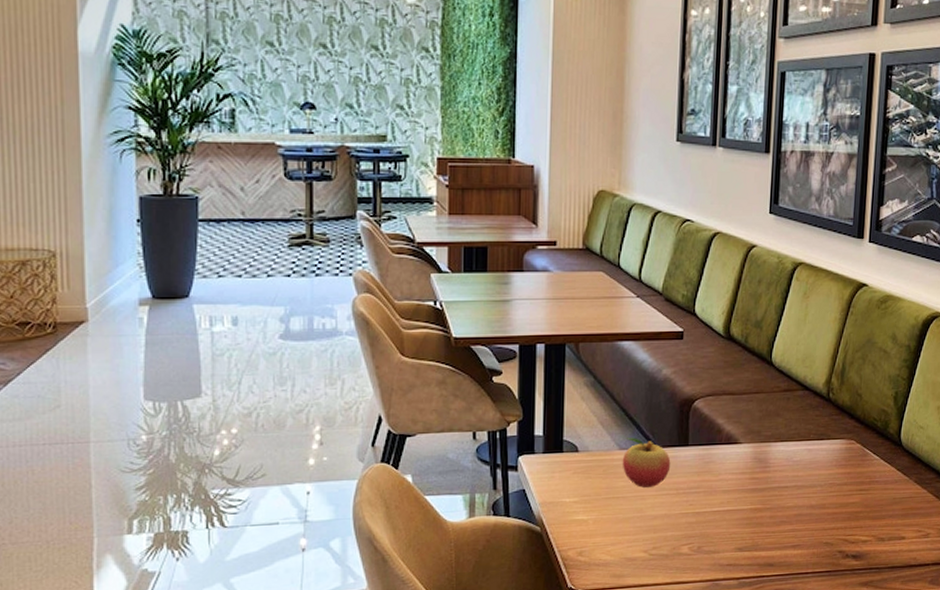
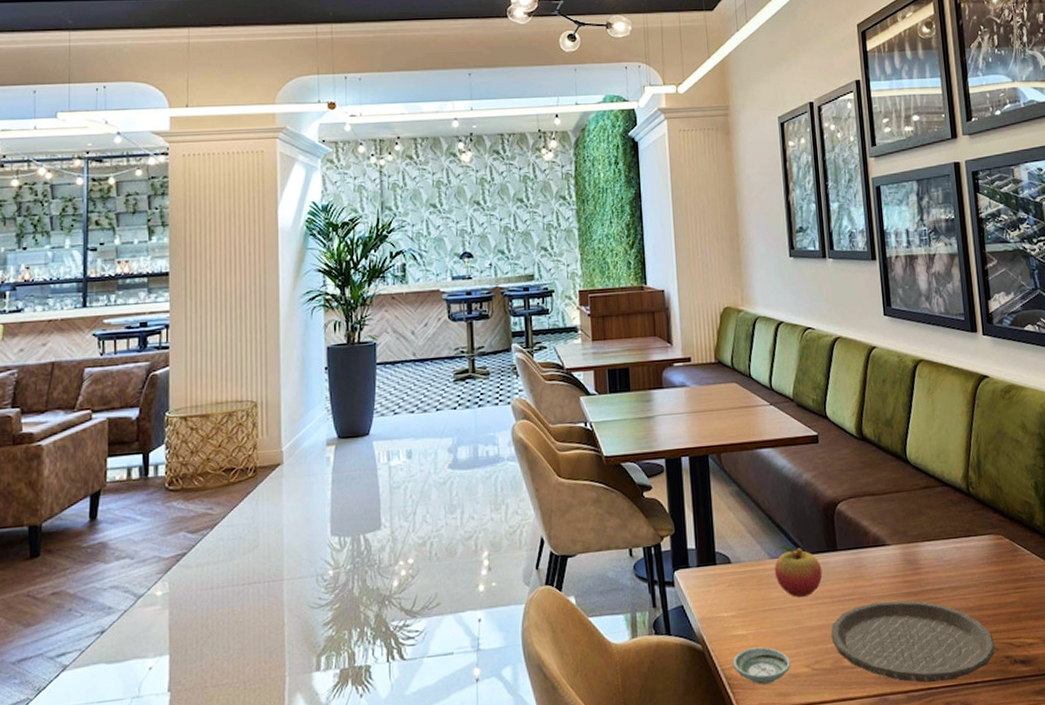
saucer: none [570,532,629,566] -> present [732,647,791,685]
plate: none [672,495,831,572] -> present [831,600,996,684]

